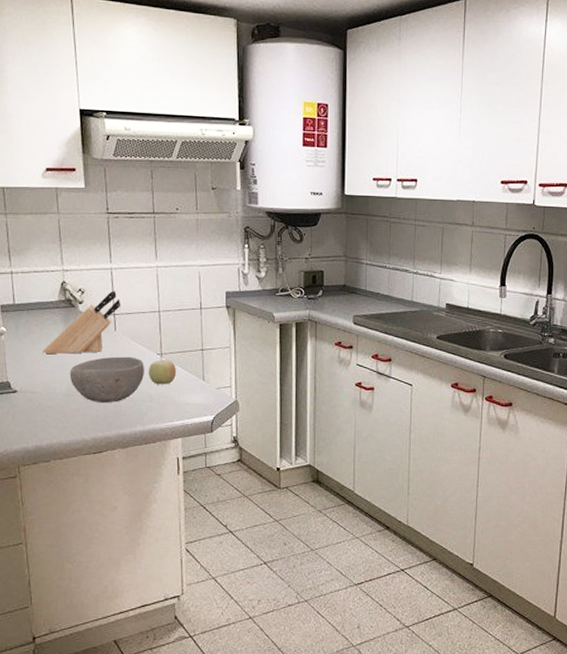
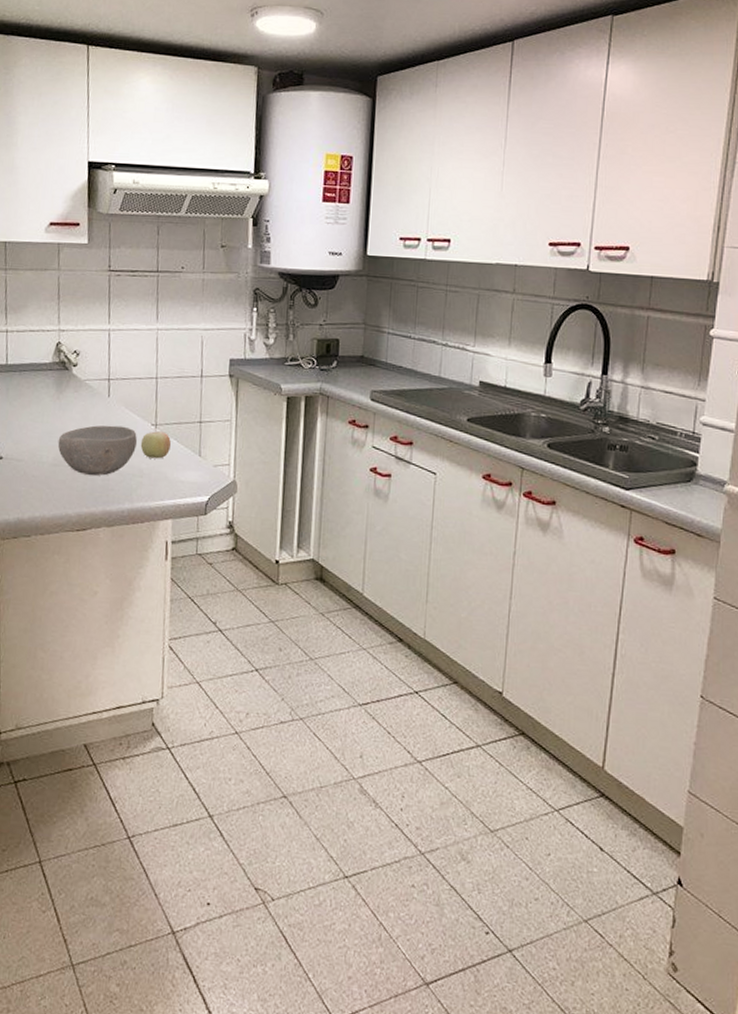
knife block: present [43,290,120,354] -> none [32,353,116,420]

